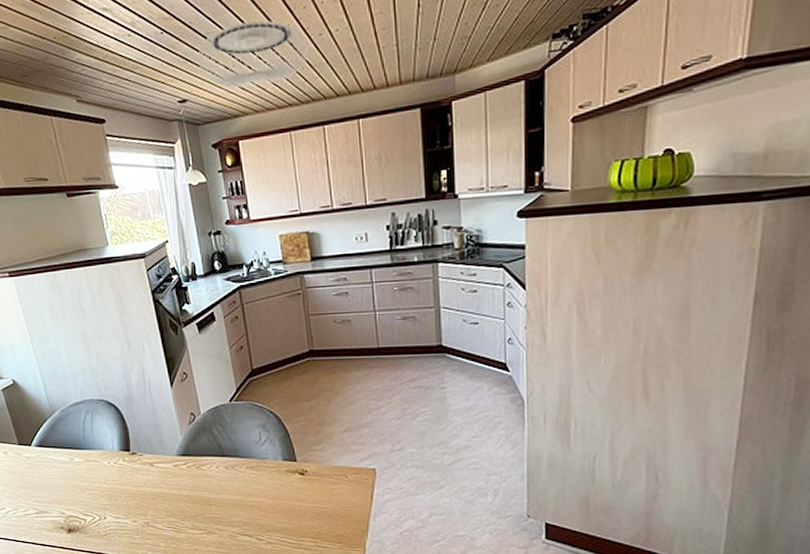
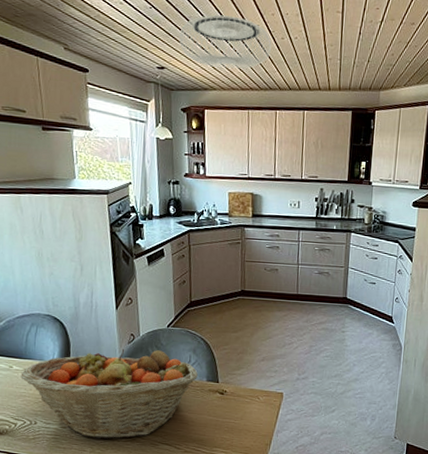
fruit basket: none [83,429,271,533] -> present [21,349,198,440]

